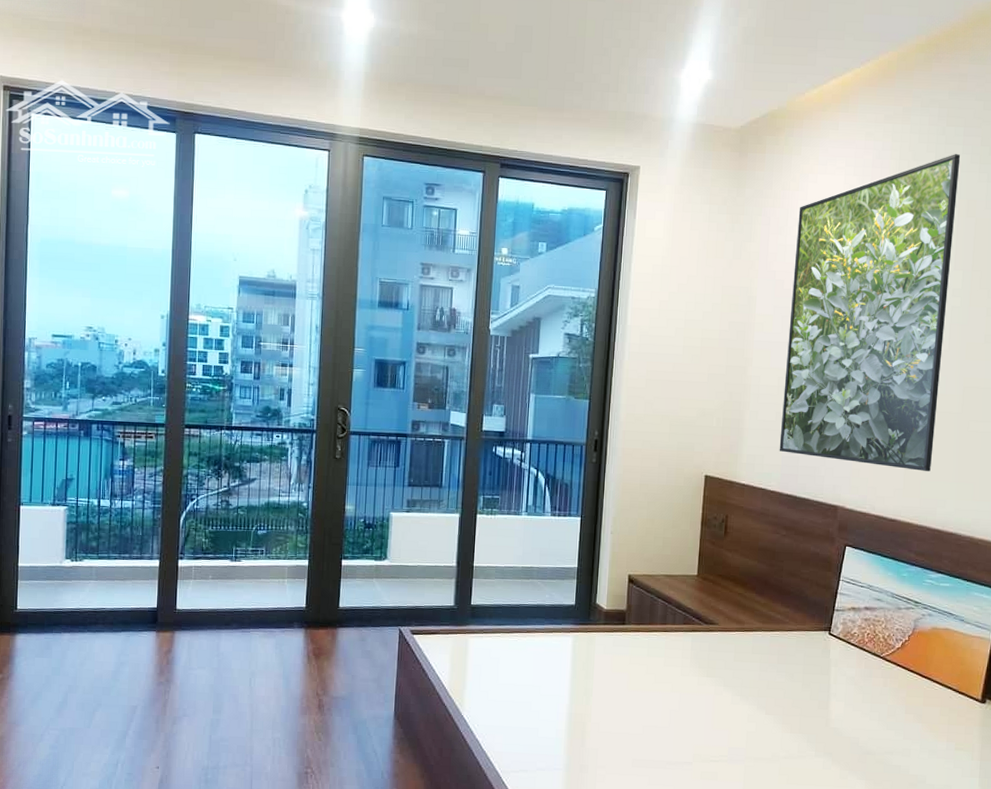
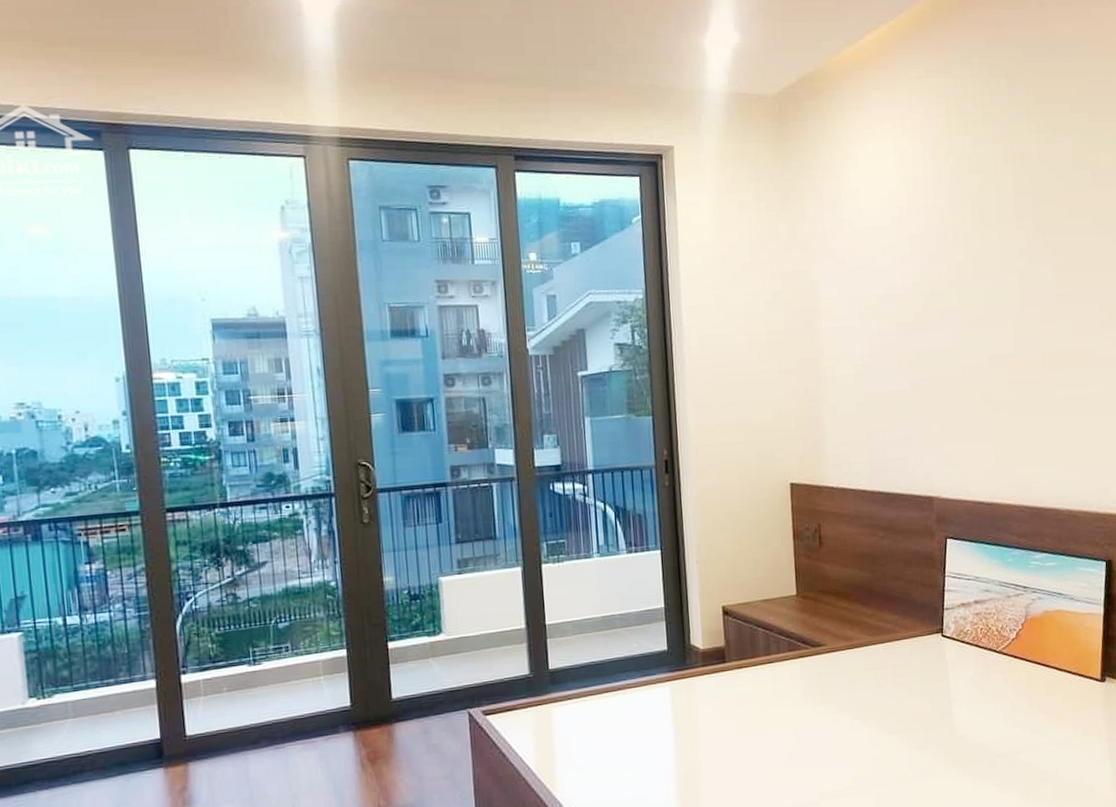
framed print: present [779,154,961,471] -> none [851,106,1021,448]

